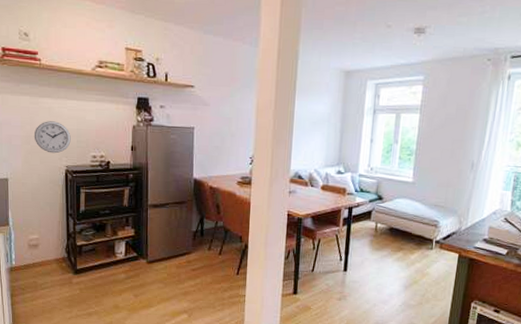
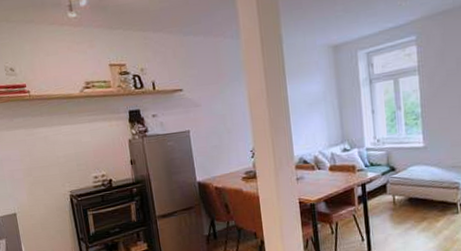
wall clock: present [34,121,71,154] -> none [34,149,71,181]

